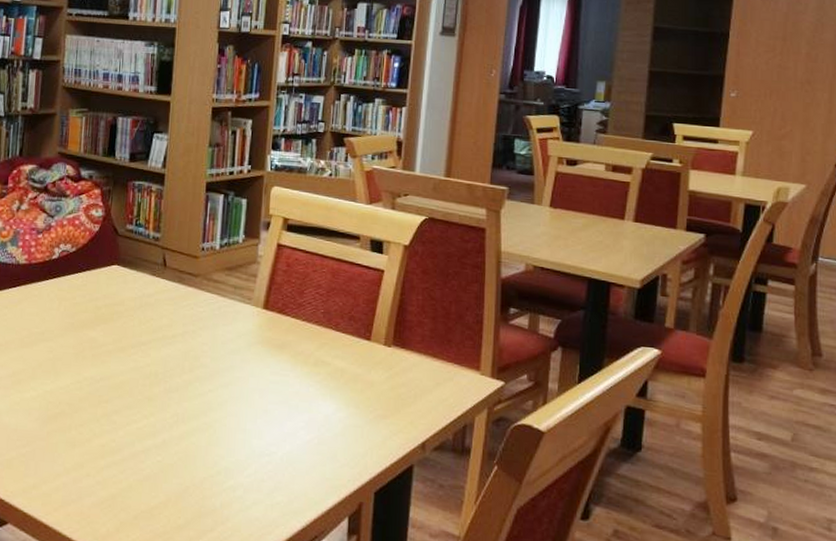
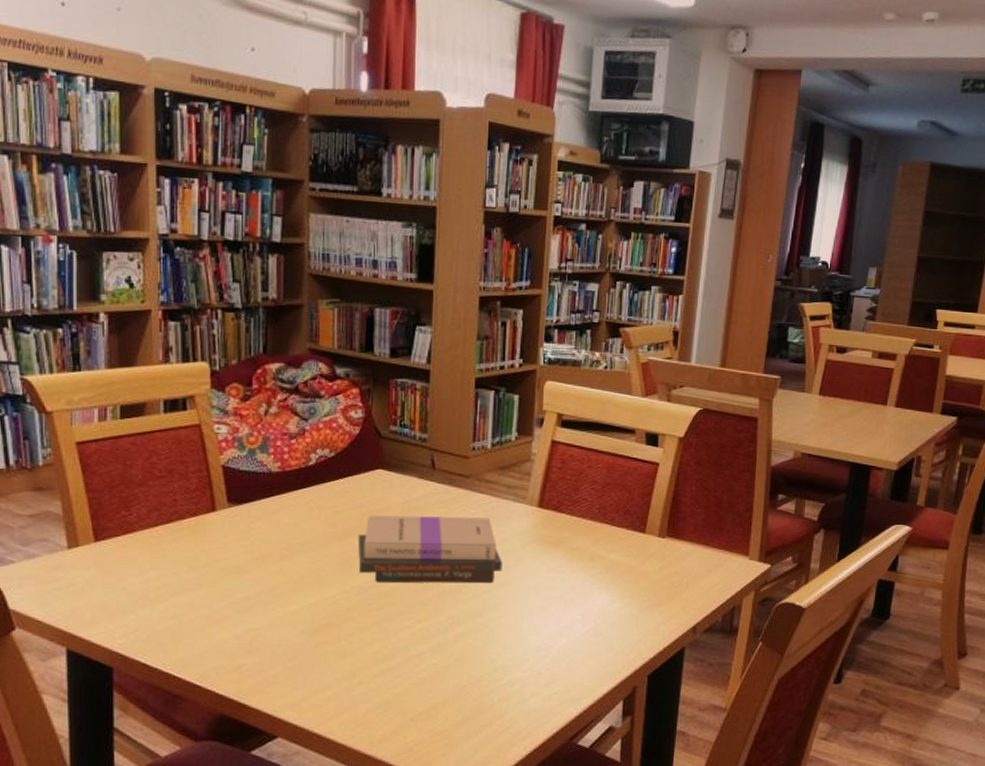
books: none [91,308,228,382] -> present [357,515,502,583]

